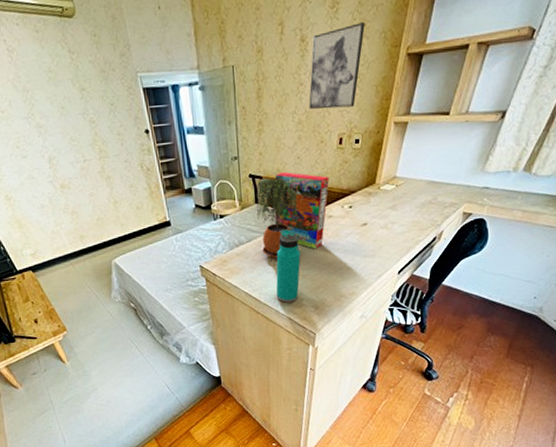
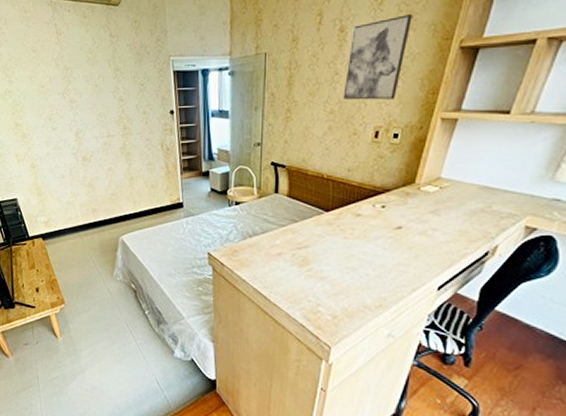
potted plant: present [256,178,298,259] -> none [275,167,322,255]
cereal box: present [274,172,329,249] -> none [295,163,360,250]
water bottle: present [276,229,301,303] -> none [288,224,321,307]

